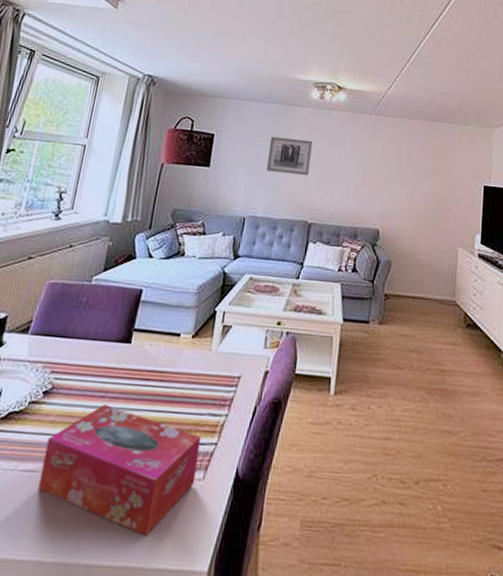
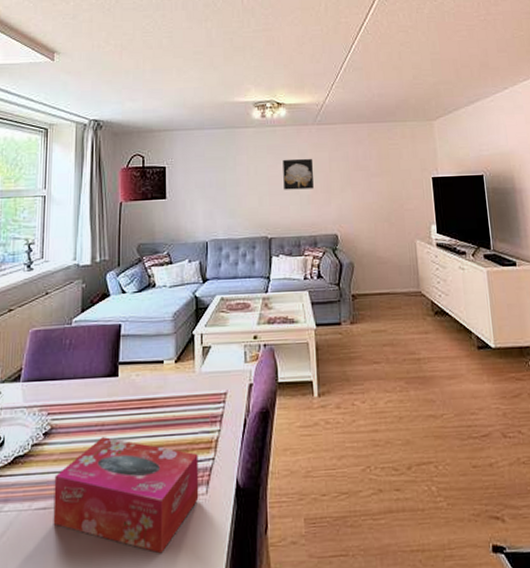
wall art: present [266,136,313,176] -> none [220,159,262,194]
wall art: none [331,144,366,179] -> present [283,158,314,190]

